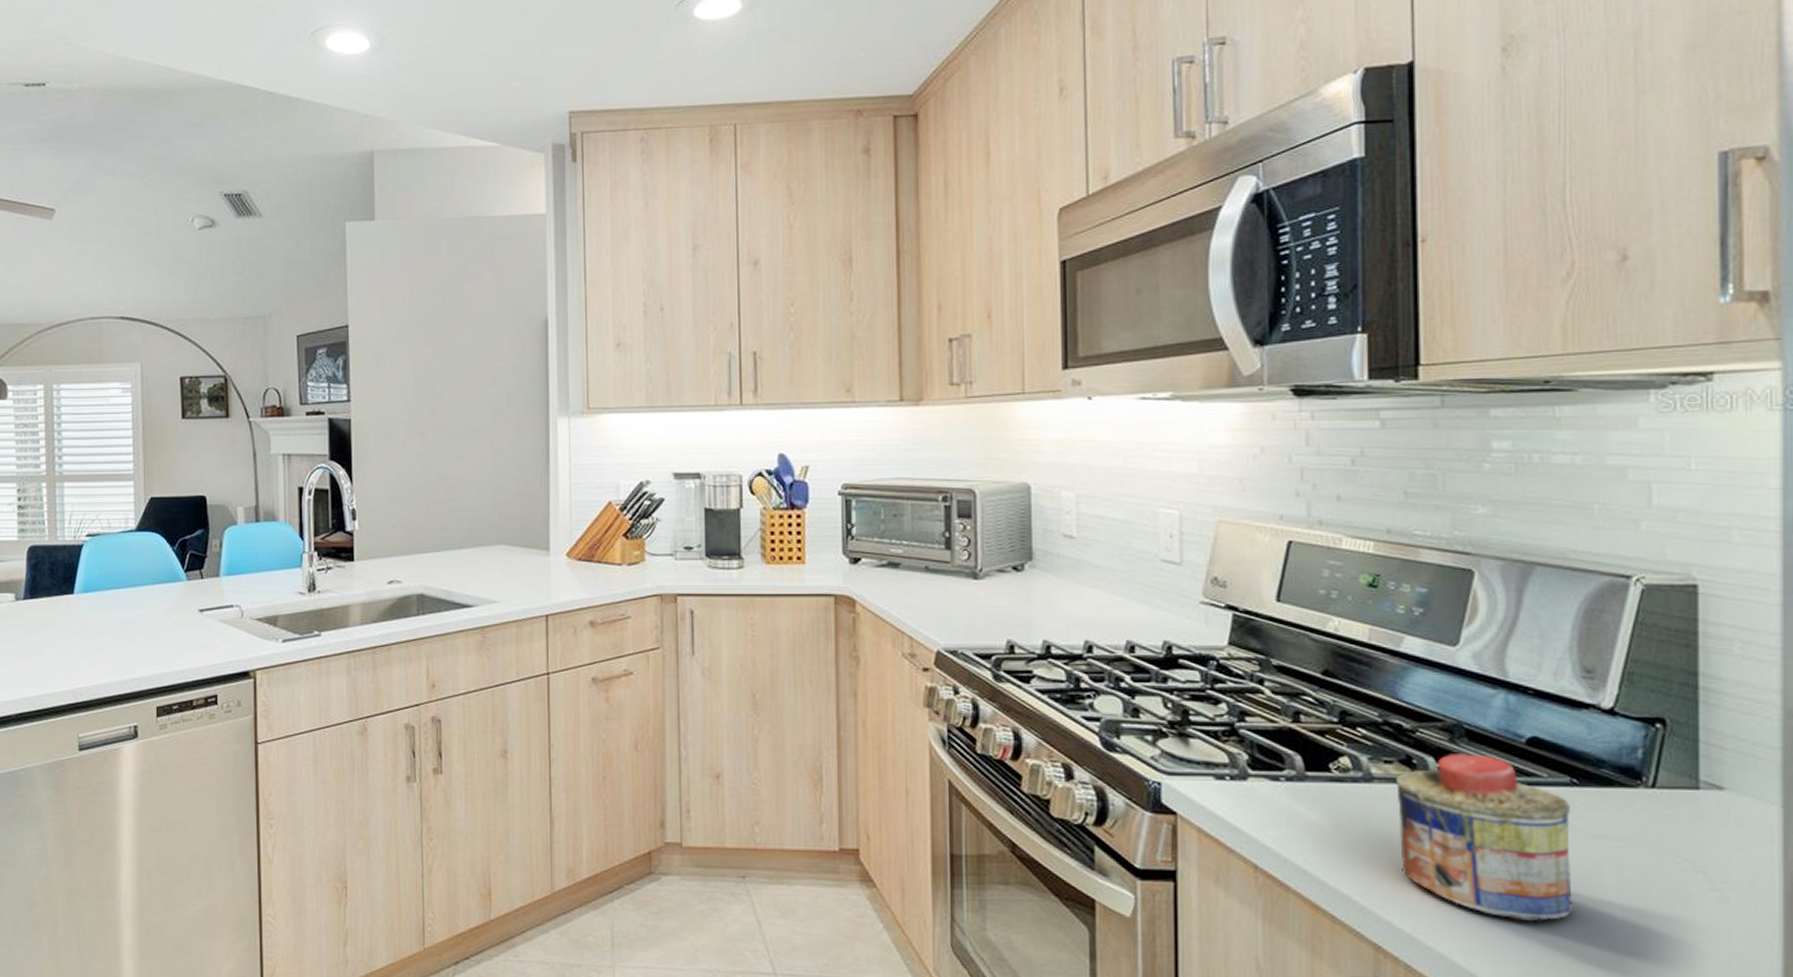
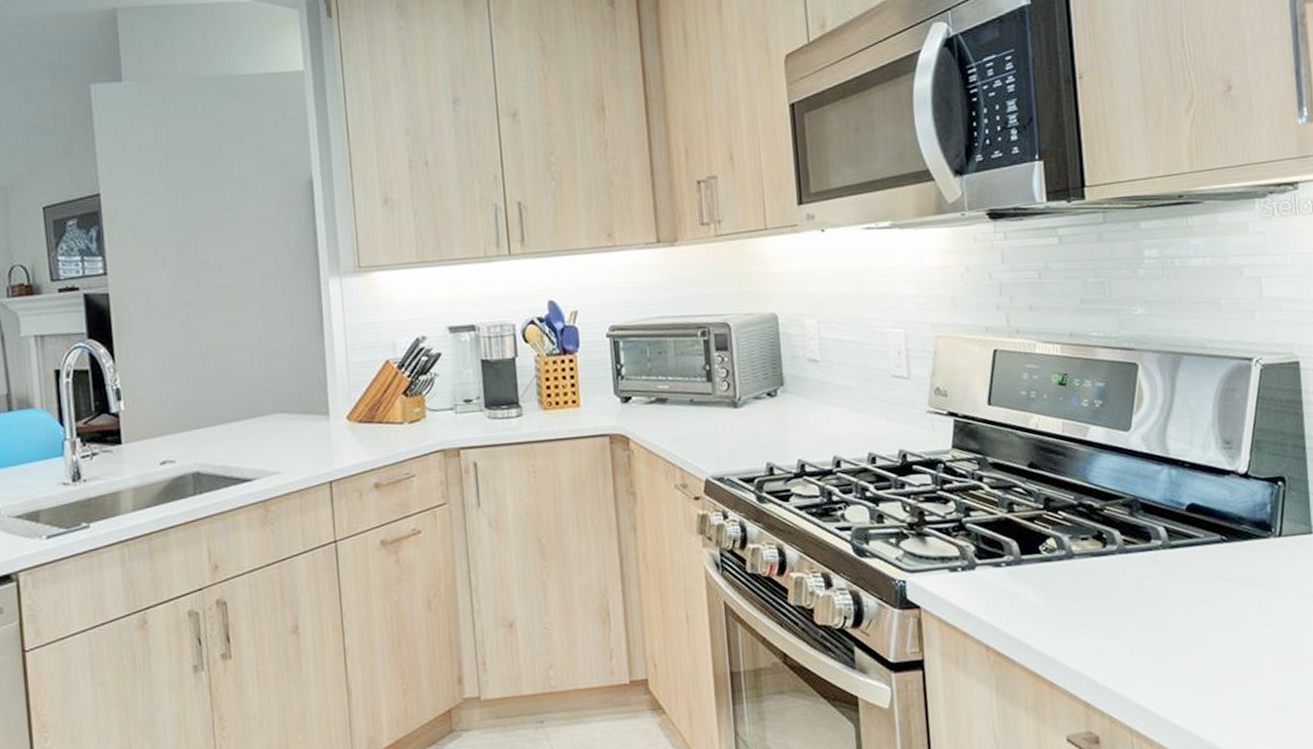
canister: present [1396,752,1573,921] -> none [1091,523,1230,665]

